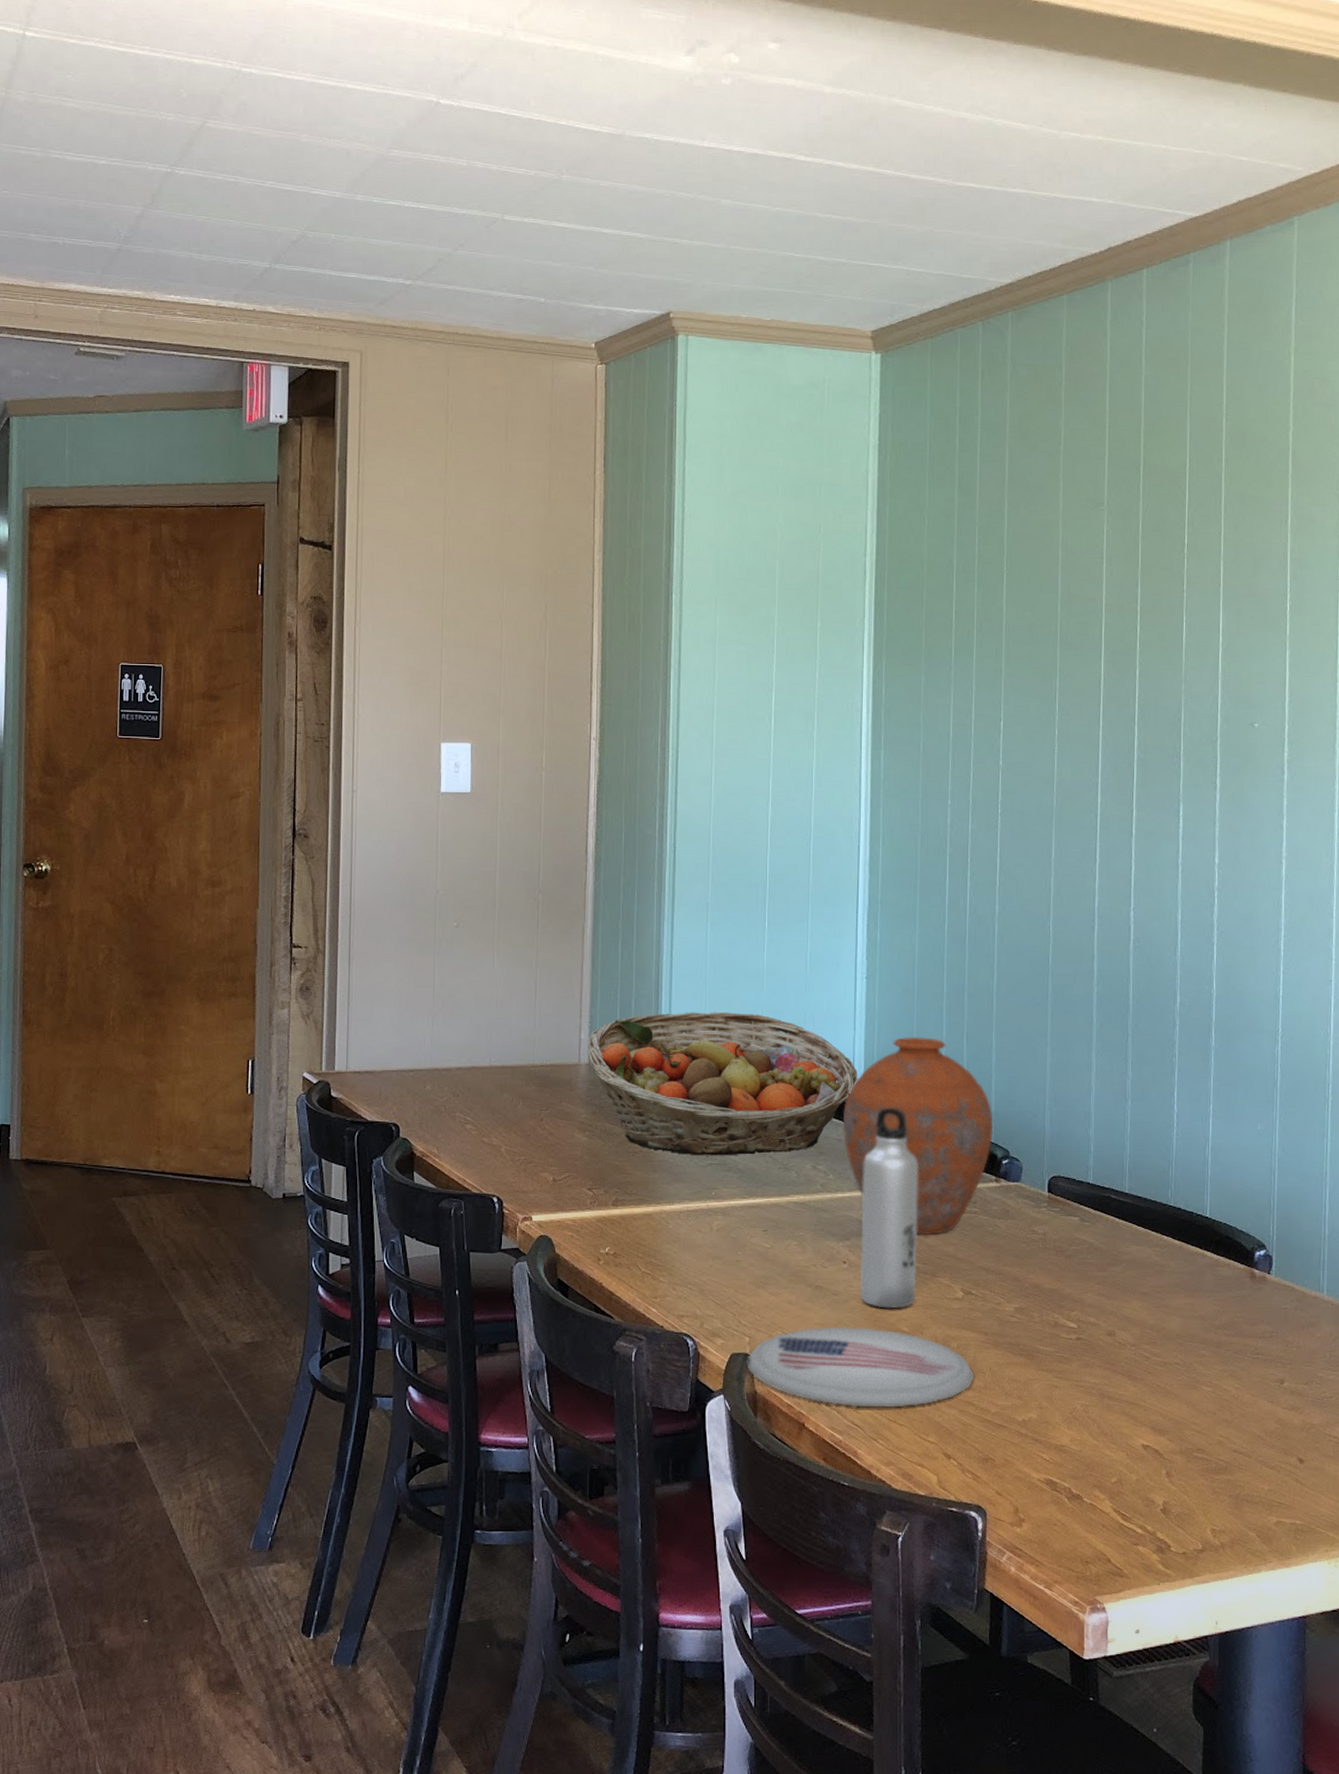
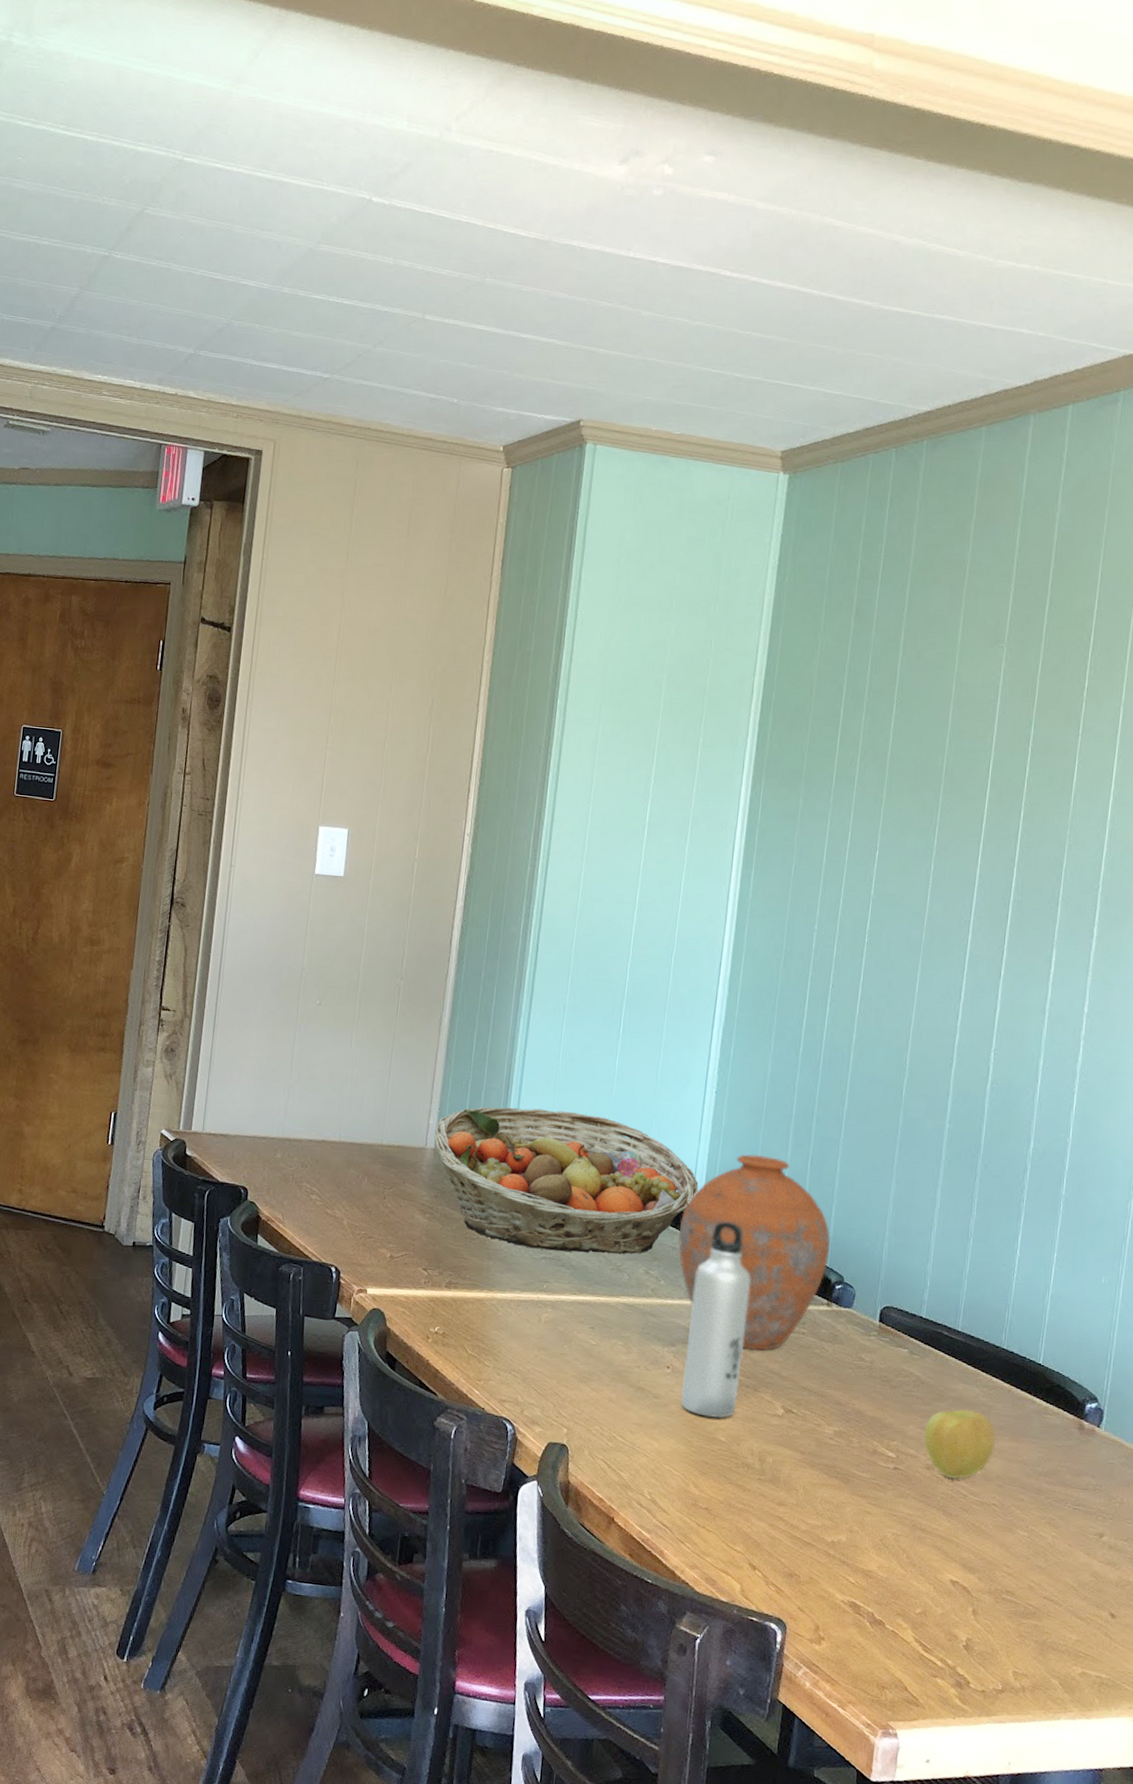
plate: present [746,1326,974,1408] -> none [562,1427,787,1515]
apple: none [1101,1270,1173,1343] -> present [923,1409,996,1480]

